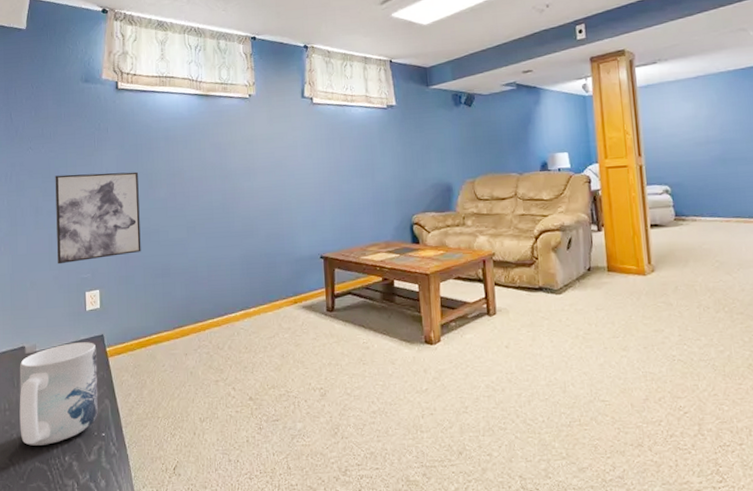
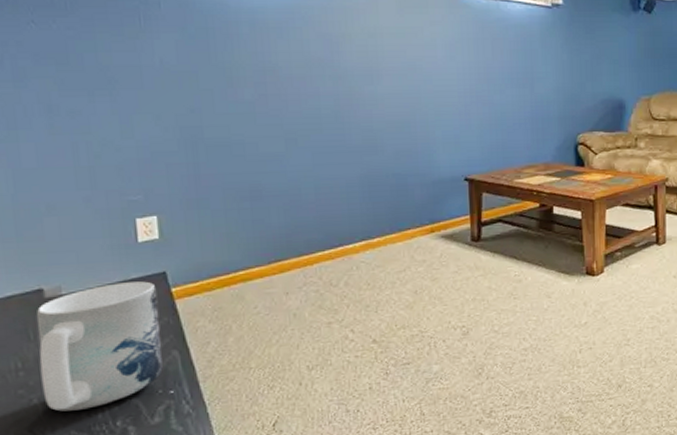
wall art: present [55,171,141,265] -> none [77,62,219,183]

